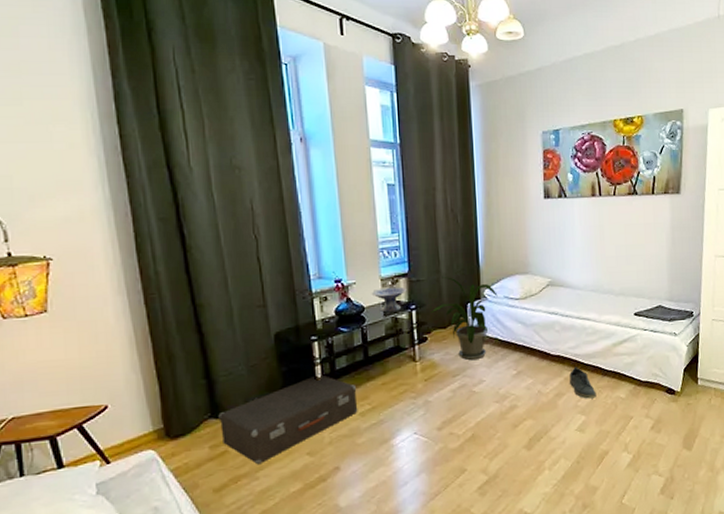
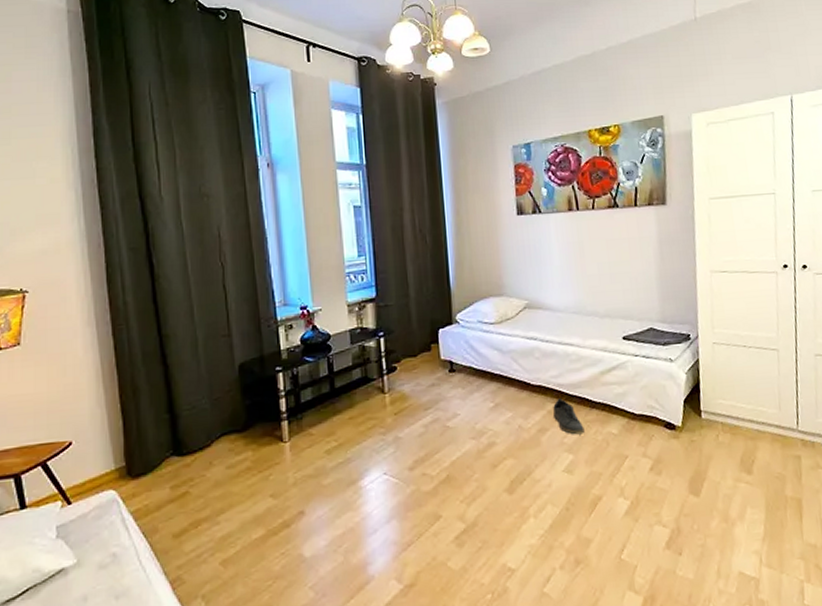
suitcase: present [218,373,358,465] -> none [180,407,324,508]
decorative bowl: present [371,286,407,313] -> none [337,312,375,341]
house plant: present [431,276,498,361] -> none [400,300,471,392]

